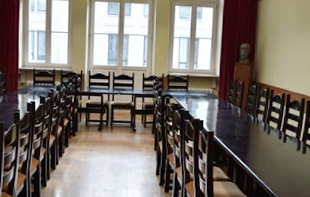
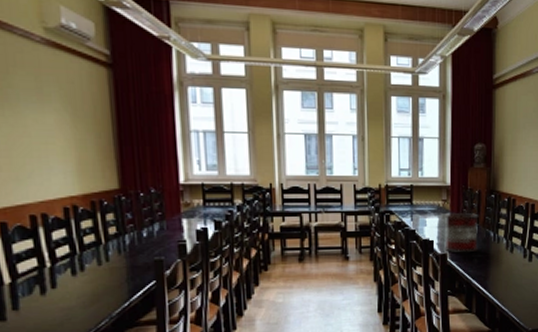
plant pot: none [212,99,242,132] -> present [445,213,479,253]

